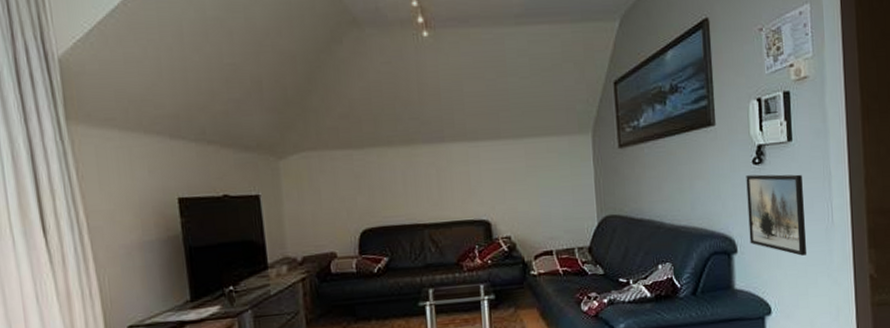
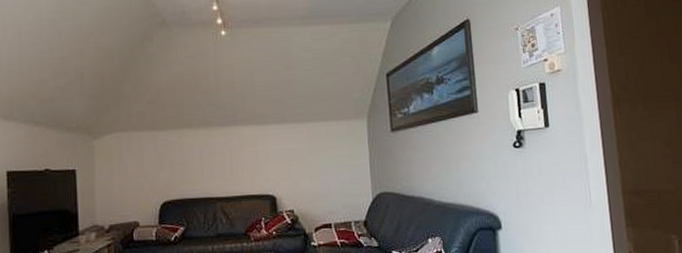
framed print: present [746,174,808,256] -> none [507,157,568,233]

